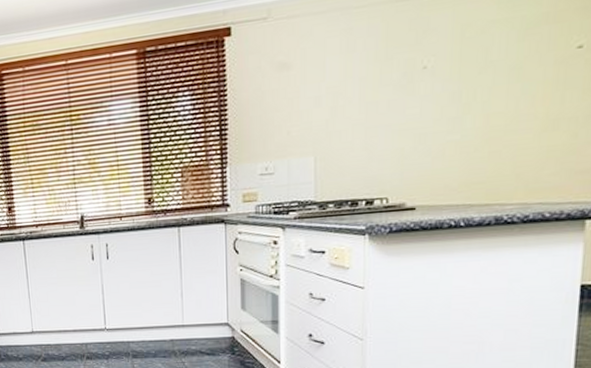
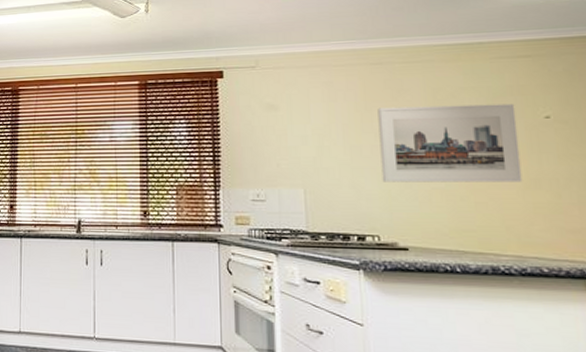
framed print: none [396,34,548,140] -> present [377,103,523,182]

